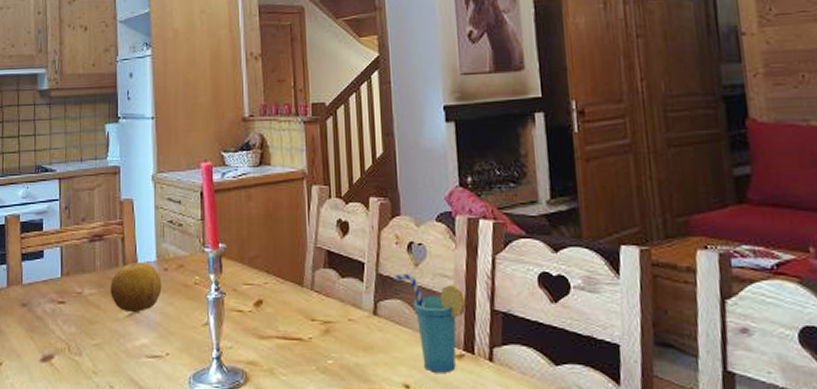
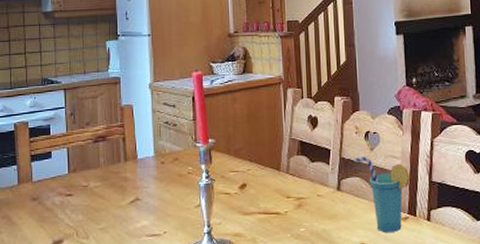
fruit: present [110,263,162,313] -> none [113,158,159,200]

